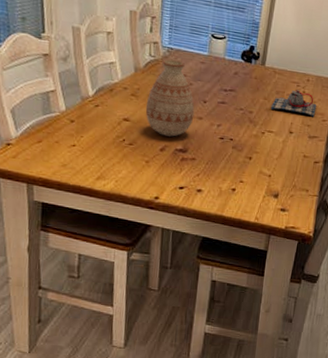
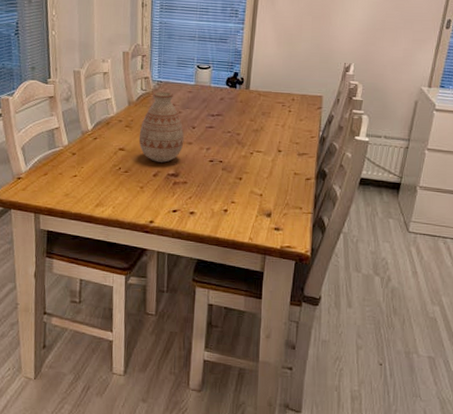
teapot: present [270,90,317,117] -> none [257,109,304,135]

